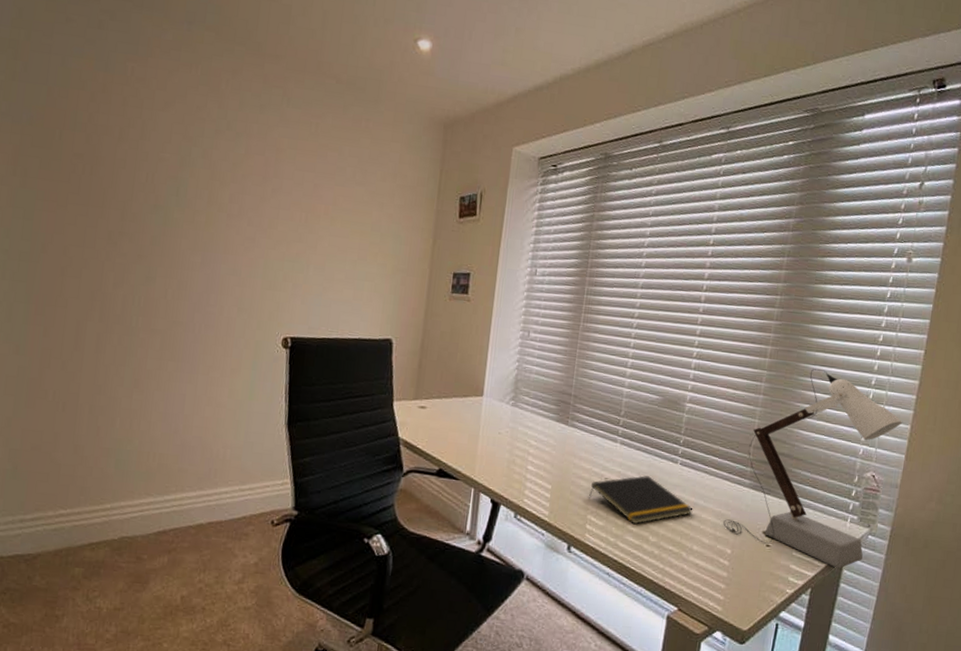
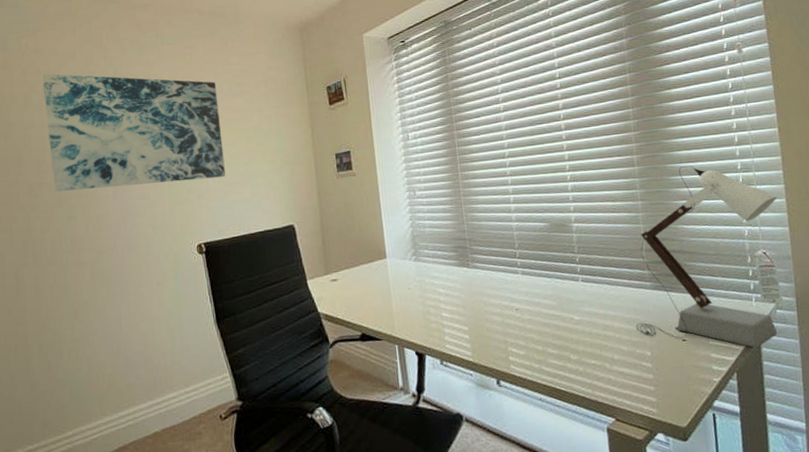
wall art: none [136,108,339,271] -> present [42,73,226,192]
notepad: present [589,475,693,525] -> none [504,298,605,347]

